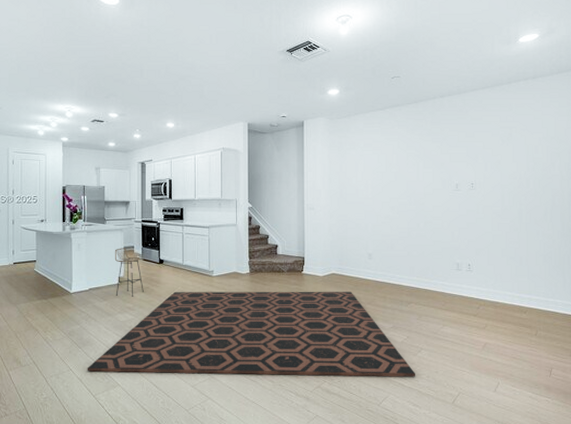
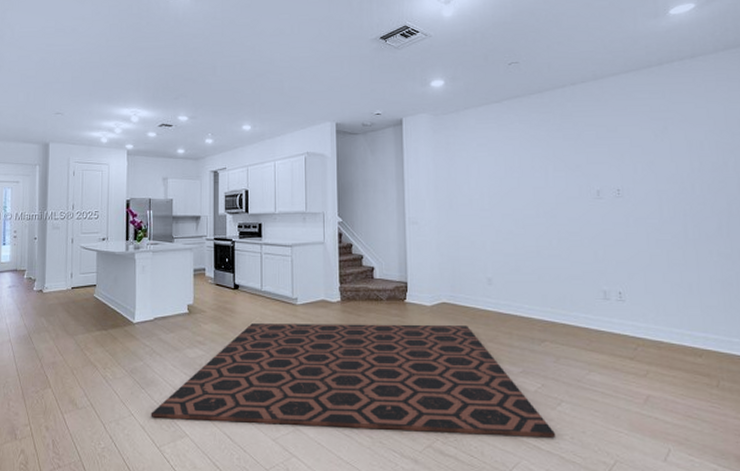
bar stool: present [114,248,144,297] -> none [183,270,216,328]

